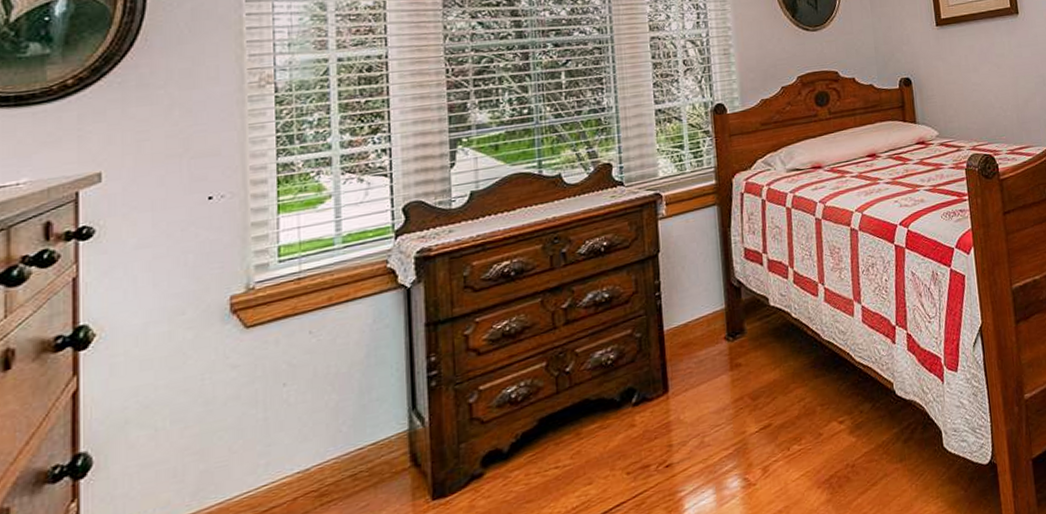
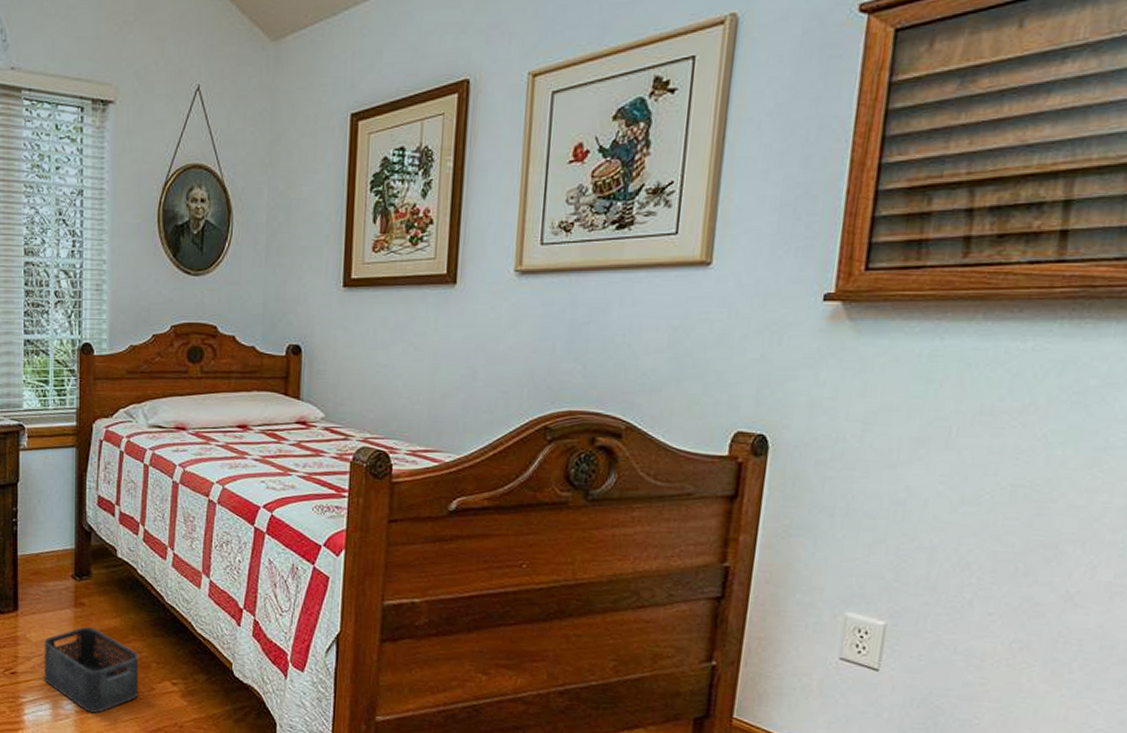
storage bin: none [700,387,807,483] -> present [44,627,139,713]

